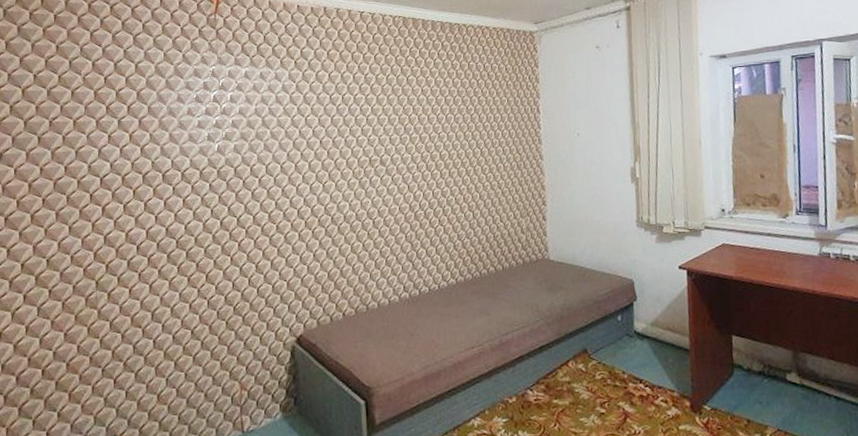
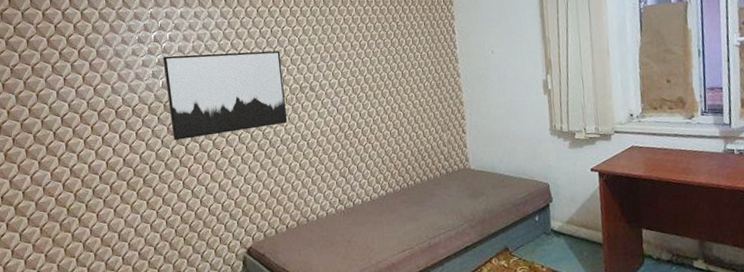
wall art: none [221,118,353,211] -> present [162,50,288,140]

